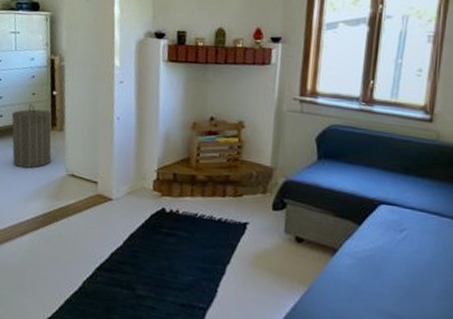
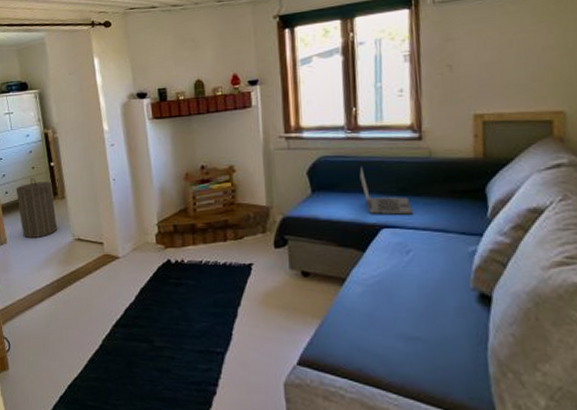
laptop: none [366,139,413,195] -> present [359,166,413,215]

